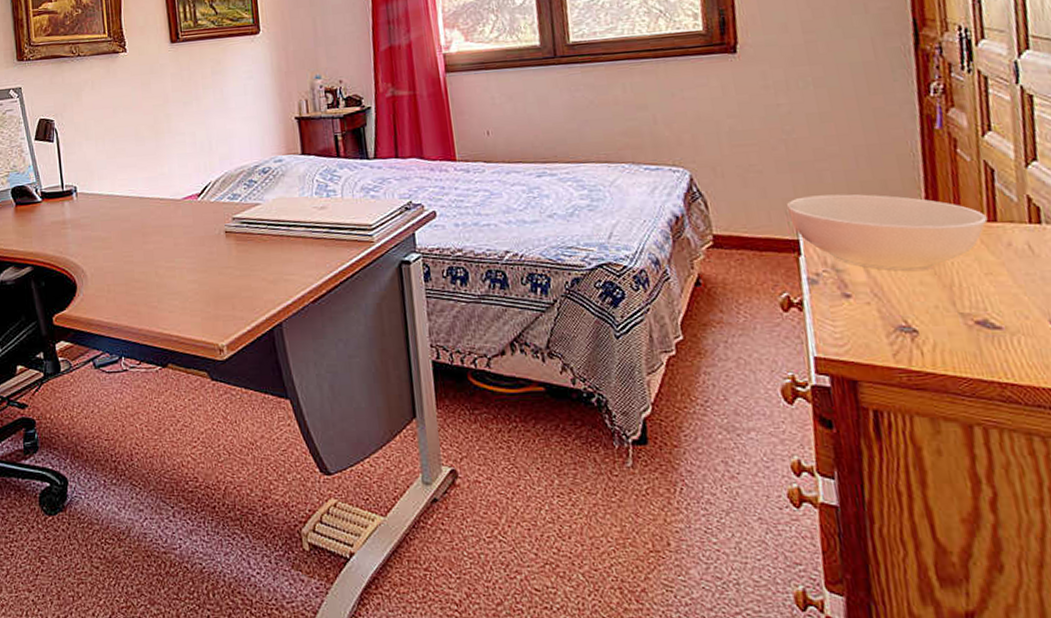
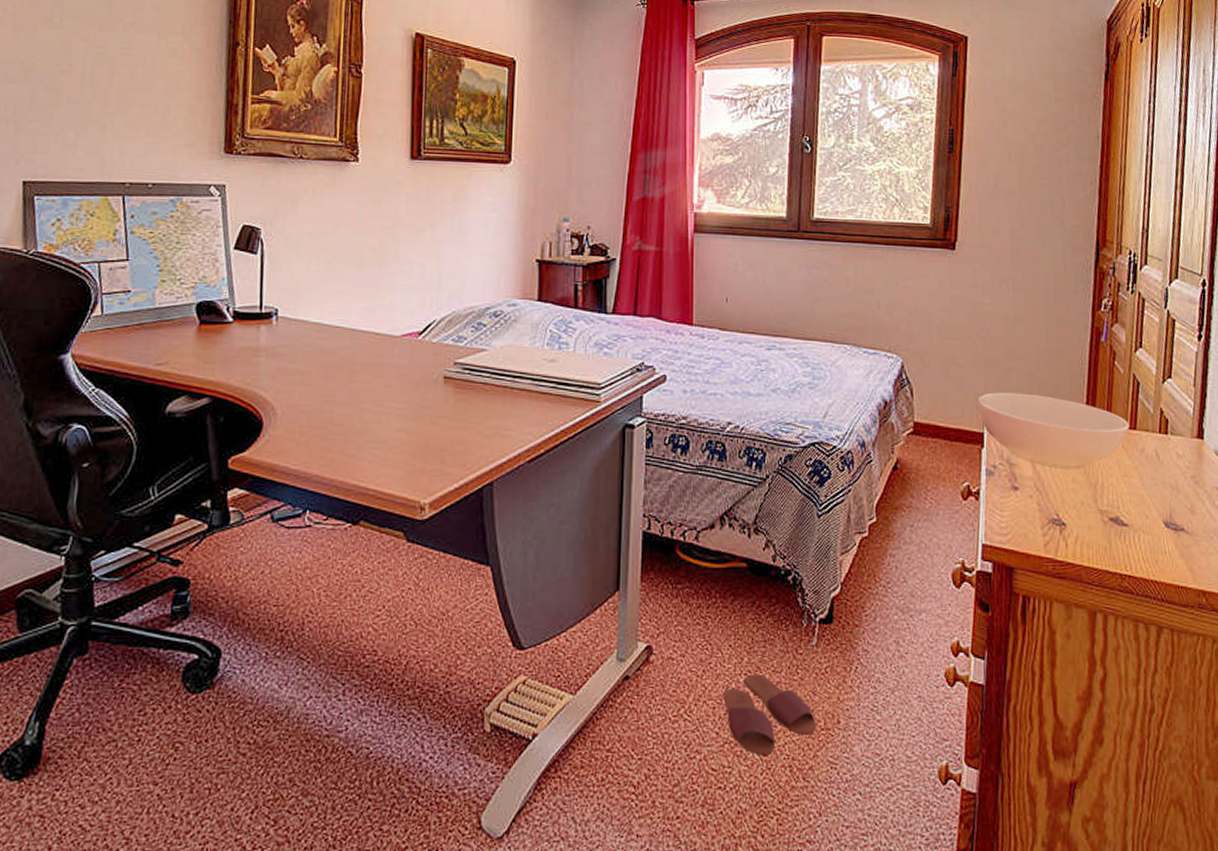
slippers: none [538,495,645,576] -> present [724,673,817,755]

